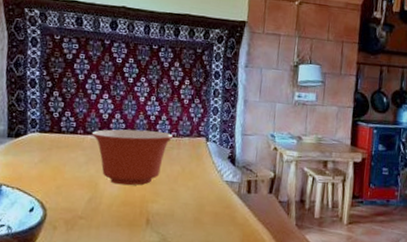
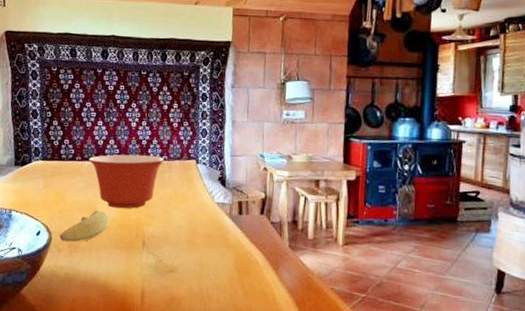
banana: none [55,186,112,220] -> present [59,210,109,242]

